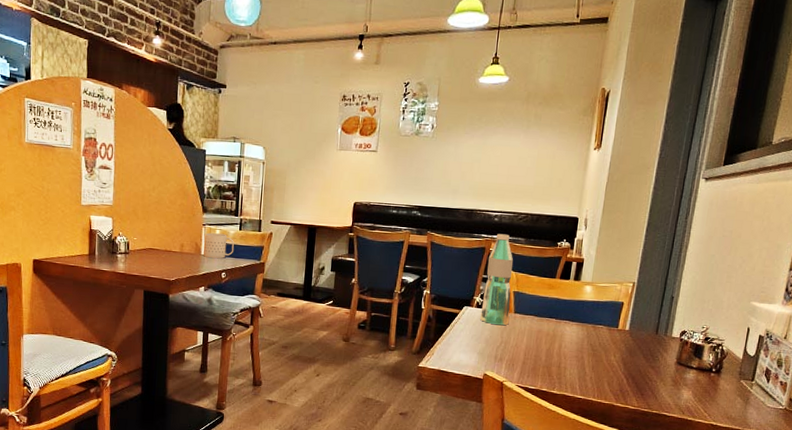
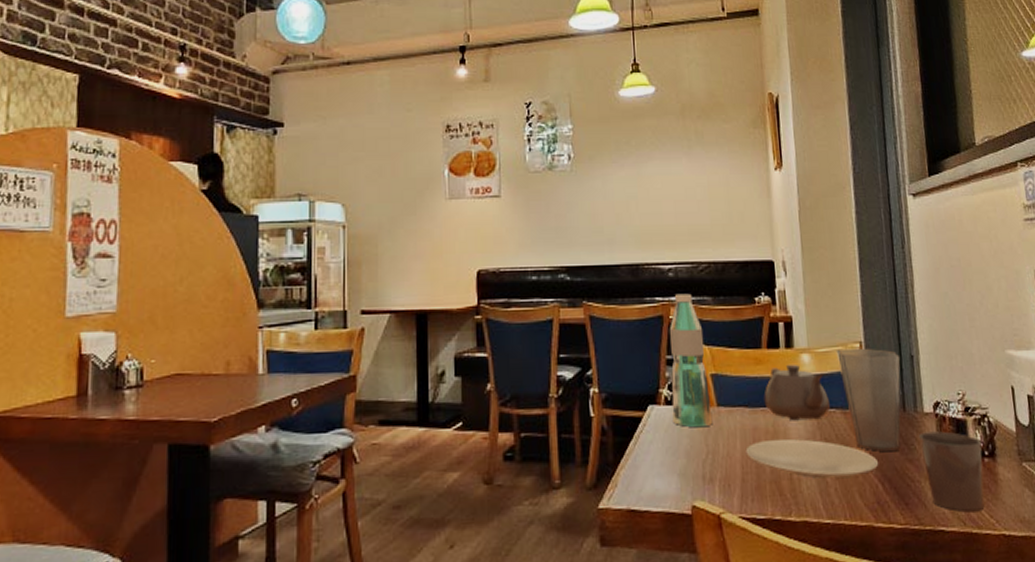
mug: present [203,232,235,259] -> none [261,338,309,379]
plate: none [529,339,628,372] -> present [745,438,879,479]
teapot: none [550,291,600,331] -> present [763,364,831,421]
cup: none [612,285,663,359] -> present [836,348,901,451]
cup: none [662,350,712,408] -> present [919,431,985,514]

